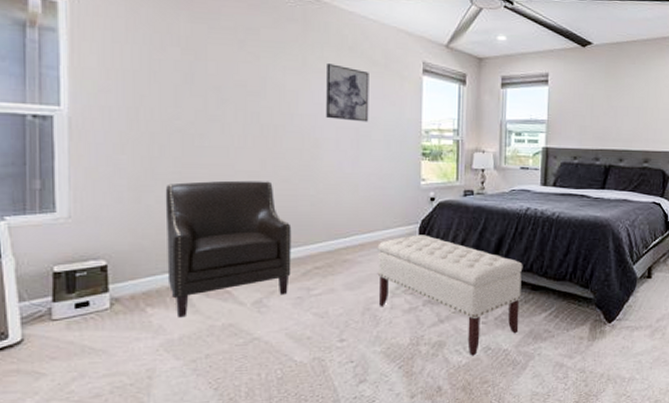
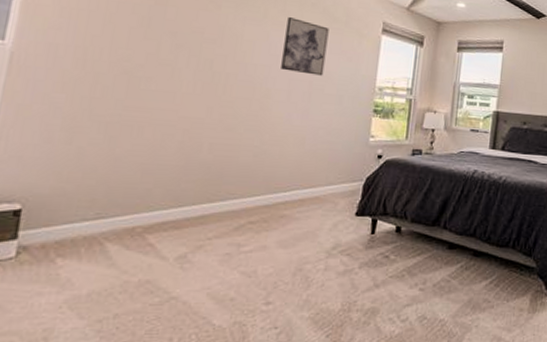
chair: present [165,180,292,318] -> none [86,125,230,271]
bench: present [377,235,523,356] -> none [312,192,466,326]

